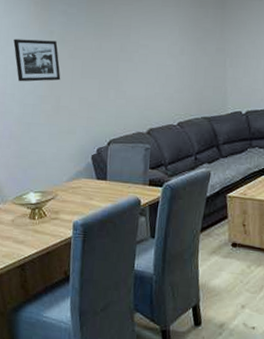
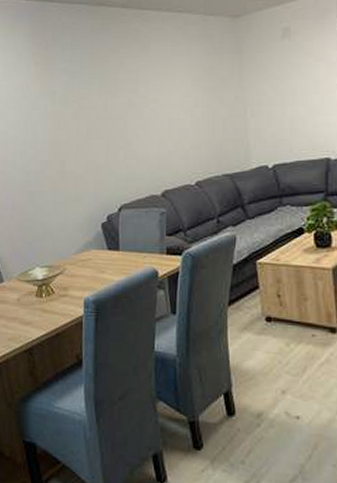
picture frame: present [13,39,61,82] -> none [14,101,65,148]

